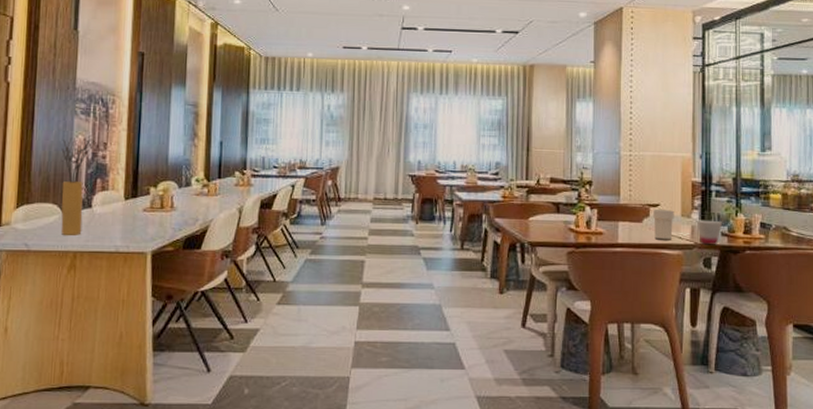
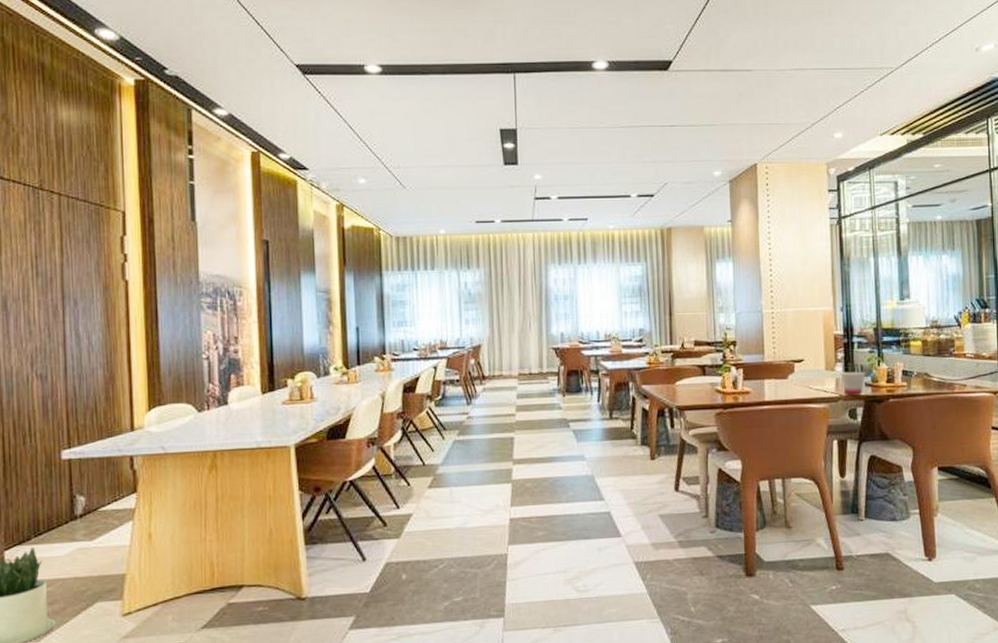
vase: present [60,134,95,235] -> none [190,329,225,435]
cup: present [653,210,674,240] -> none [798,364,819,395]

